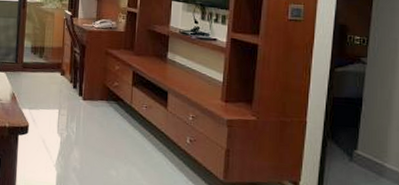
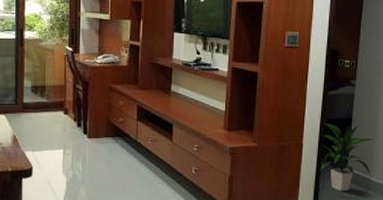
indoor plant: none [326,100,389,176] -> present [320,122,375,192]

